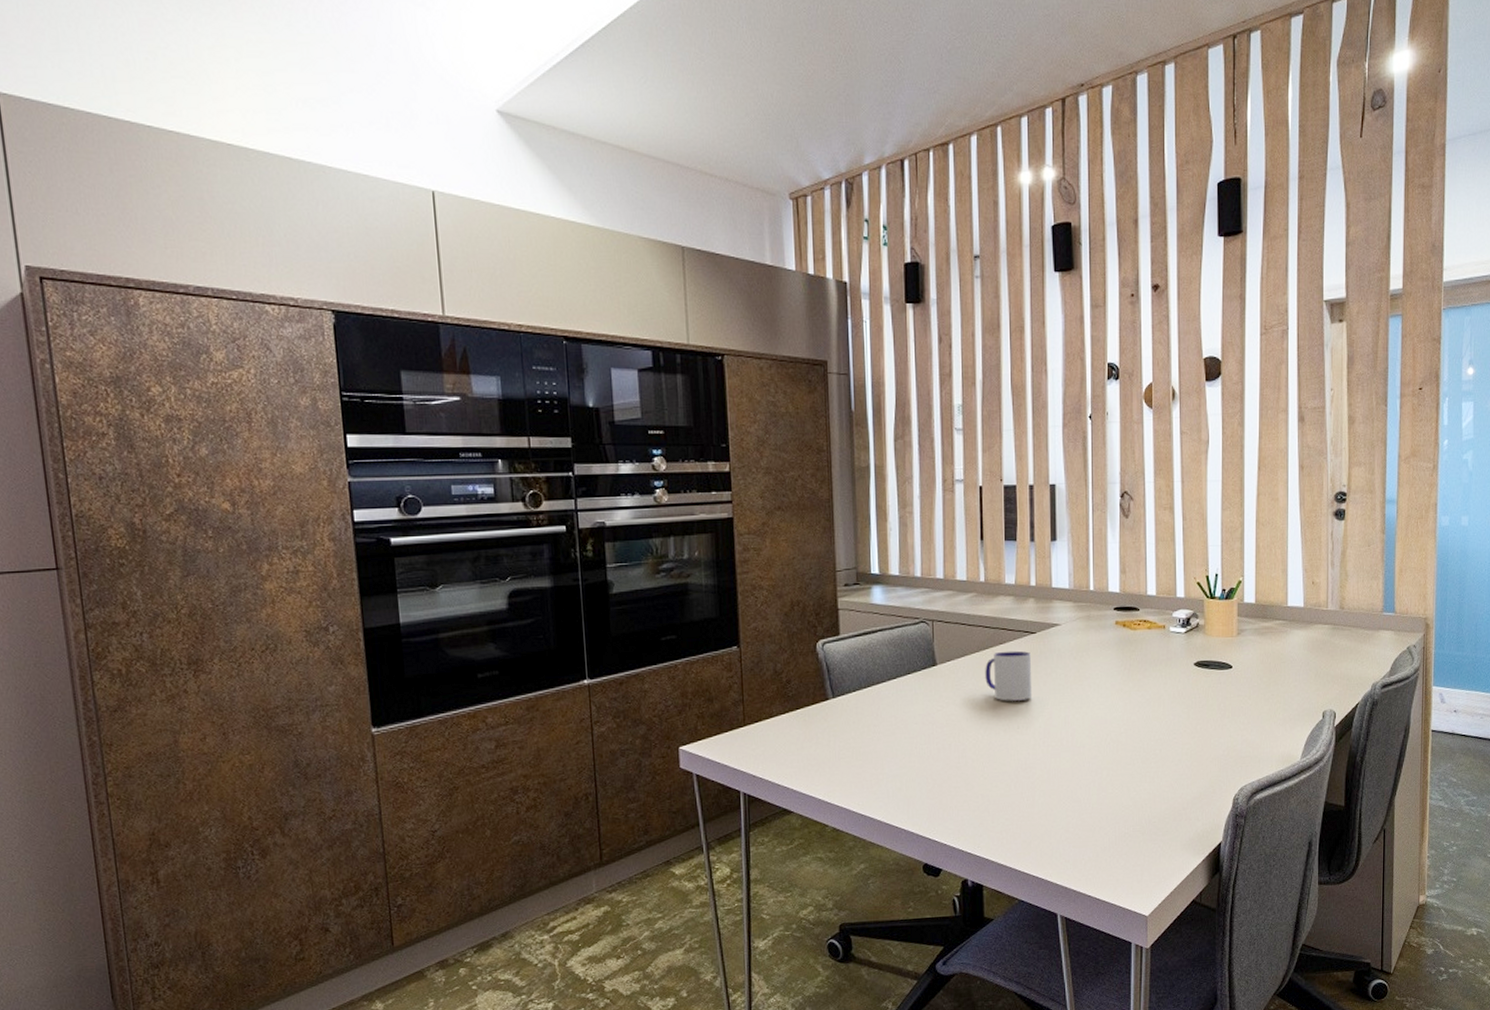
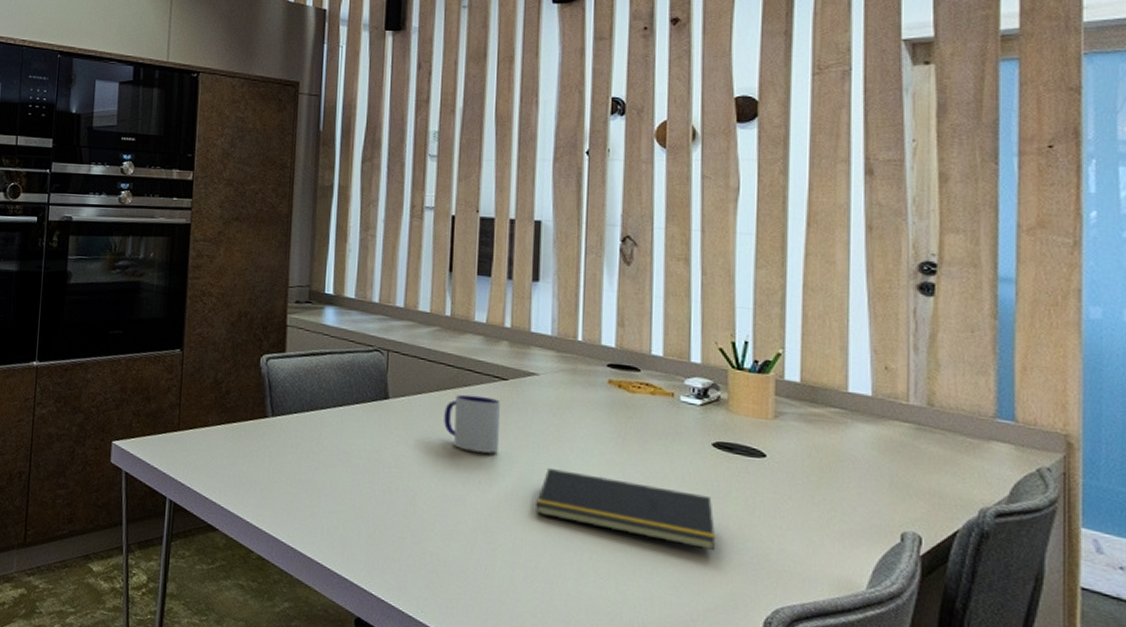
notepad: none [1064,704,1199,751] -> present [536,468,716,551]

